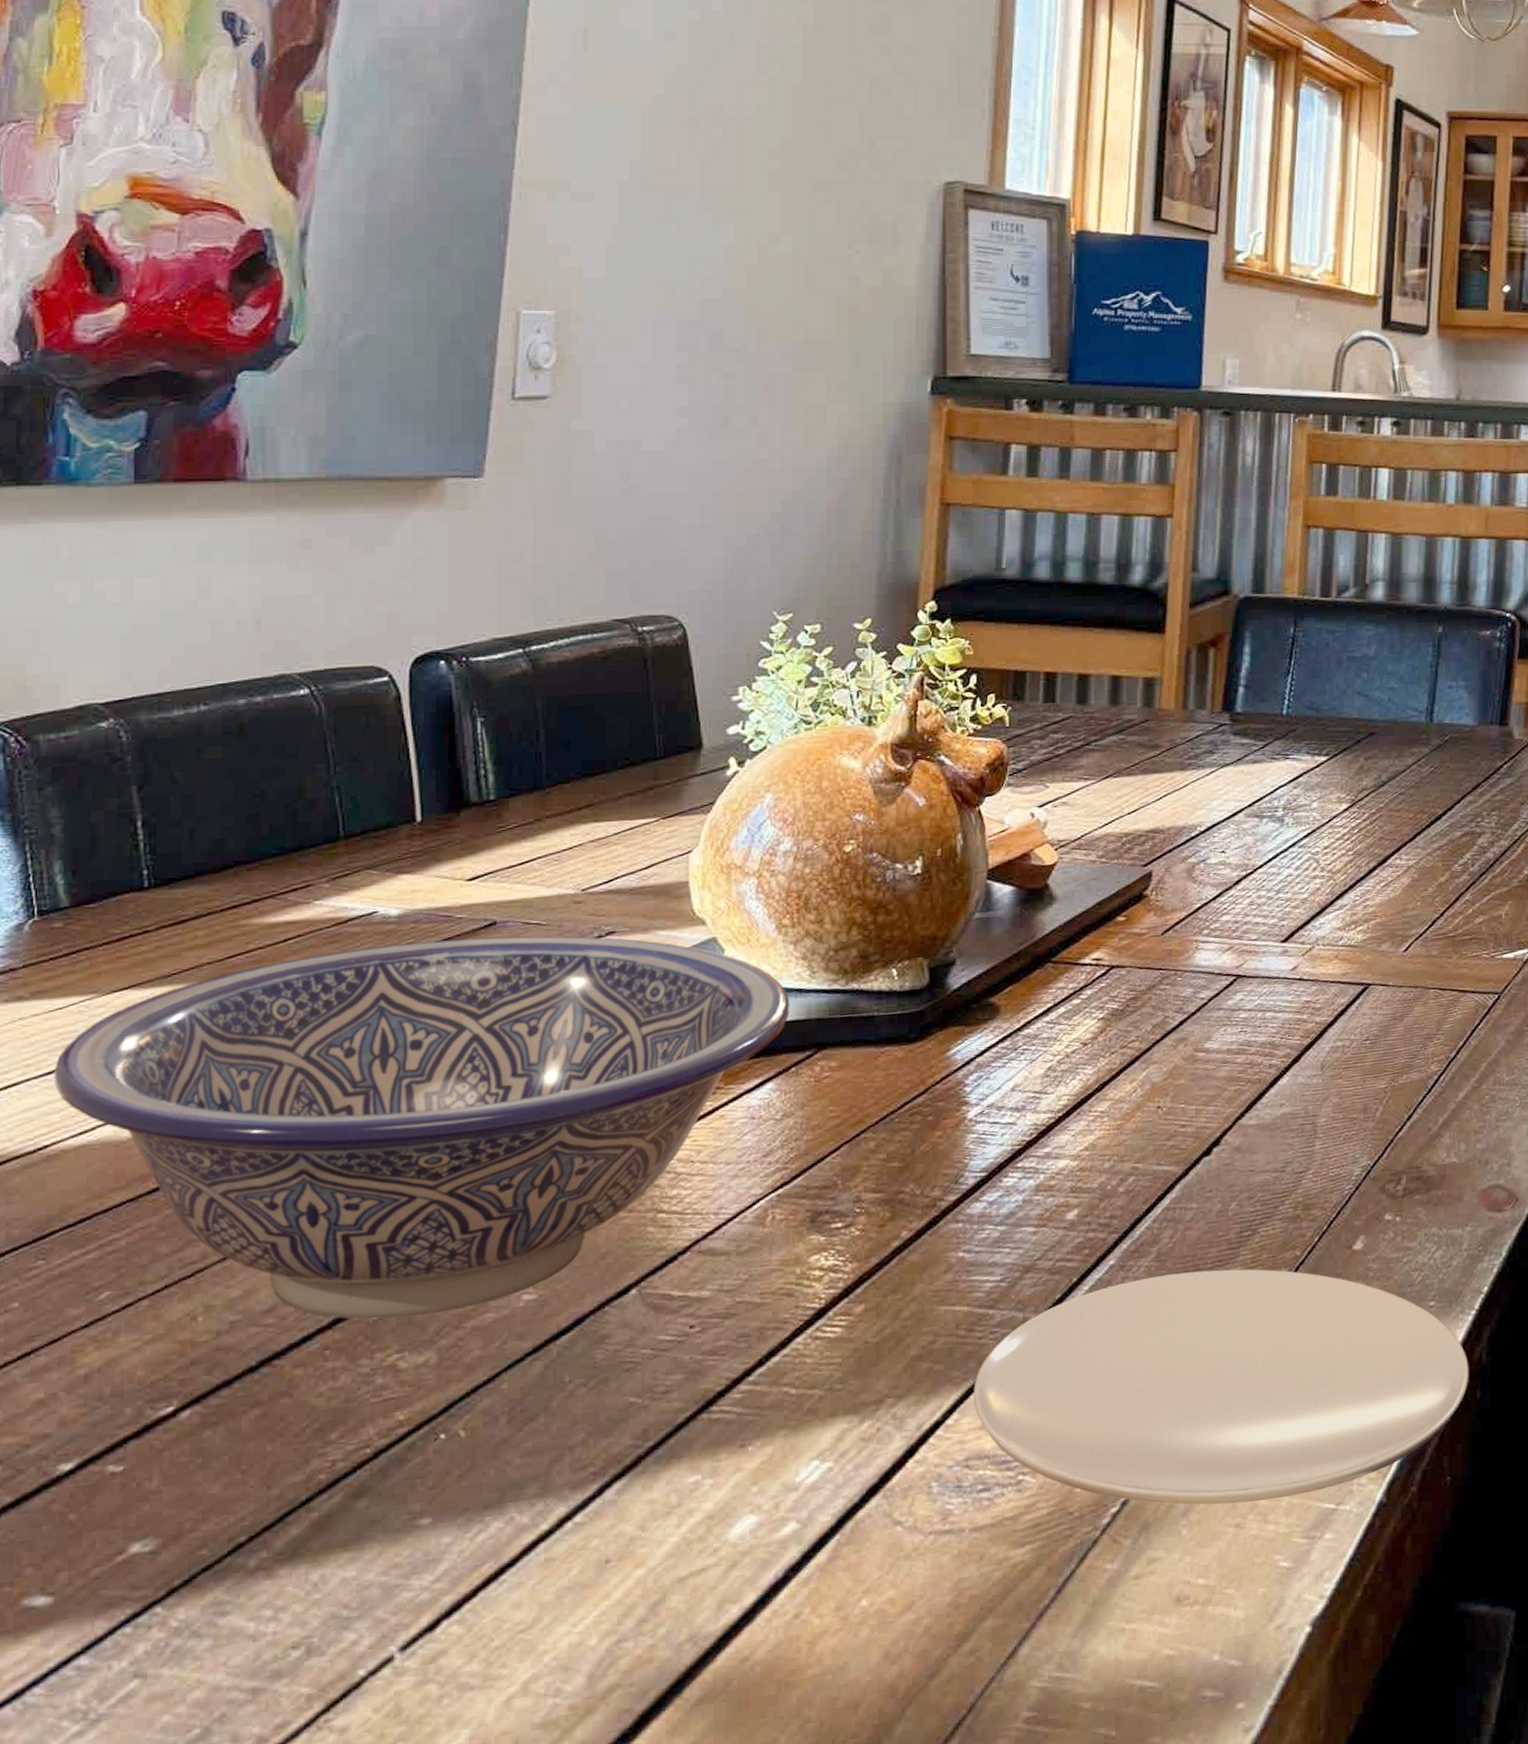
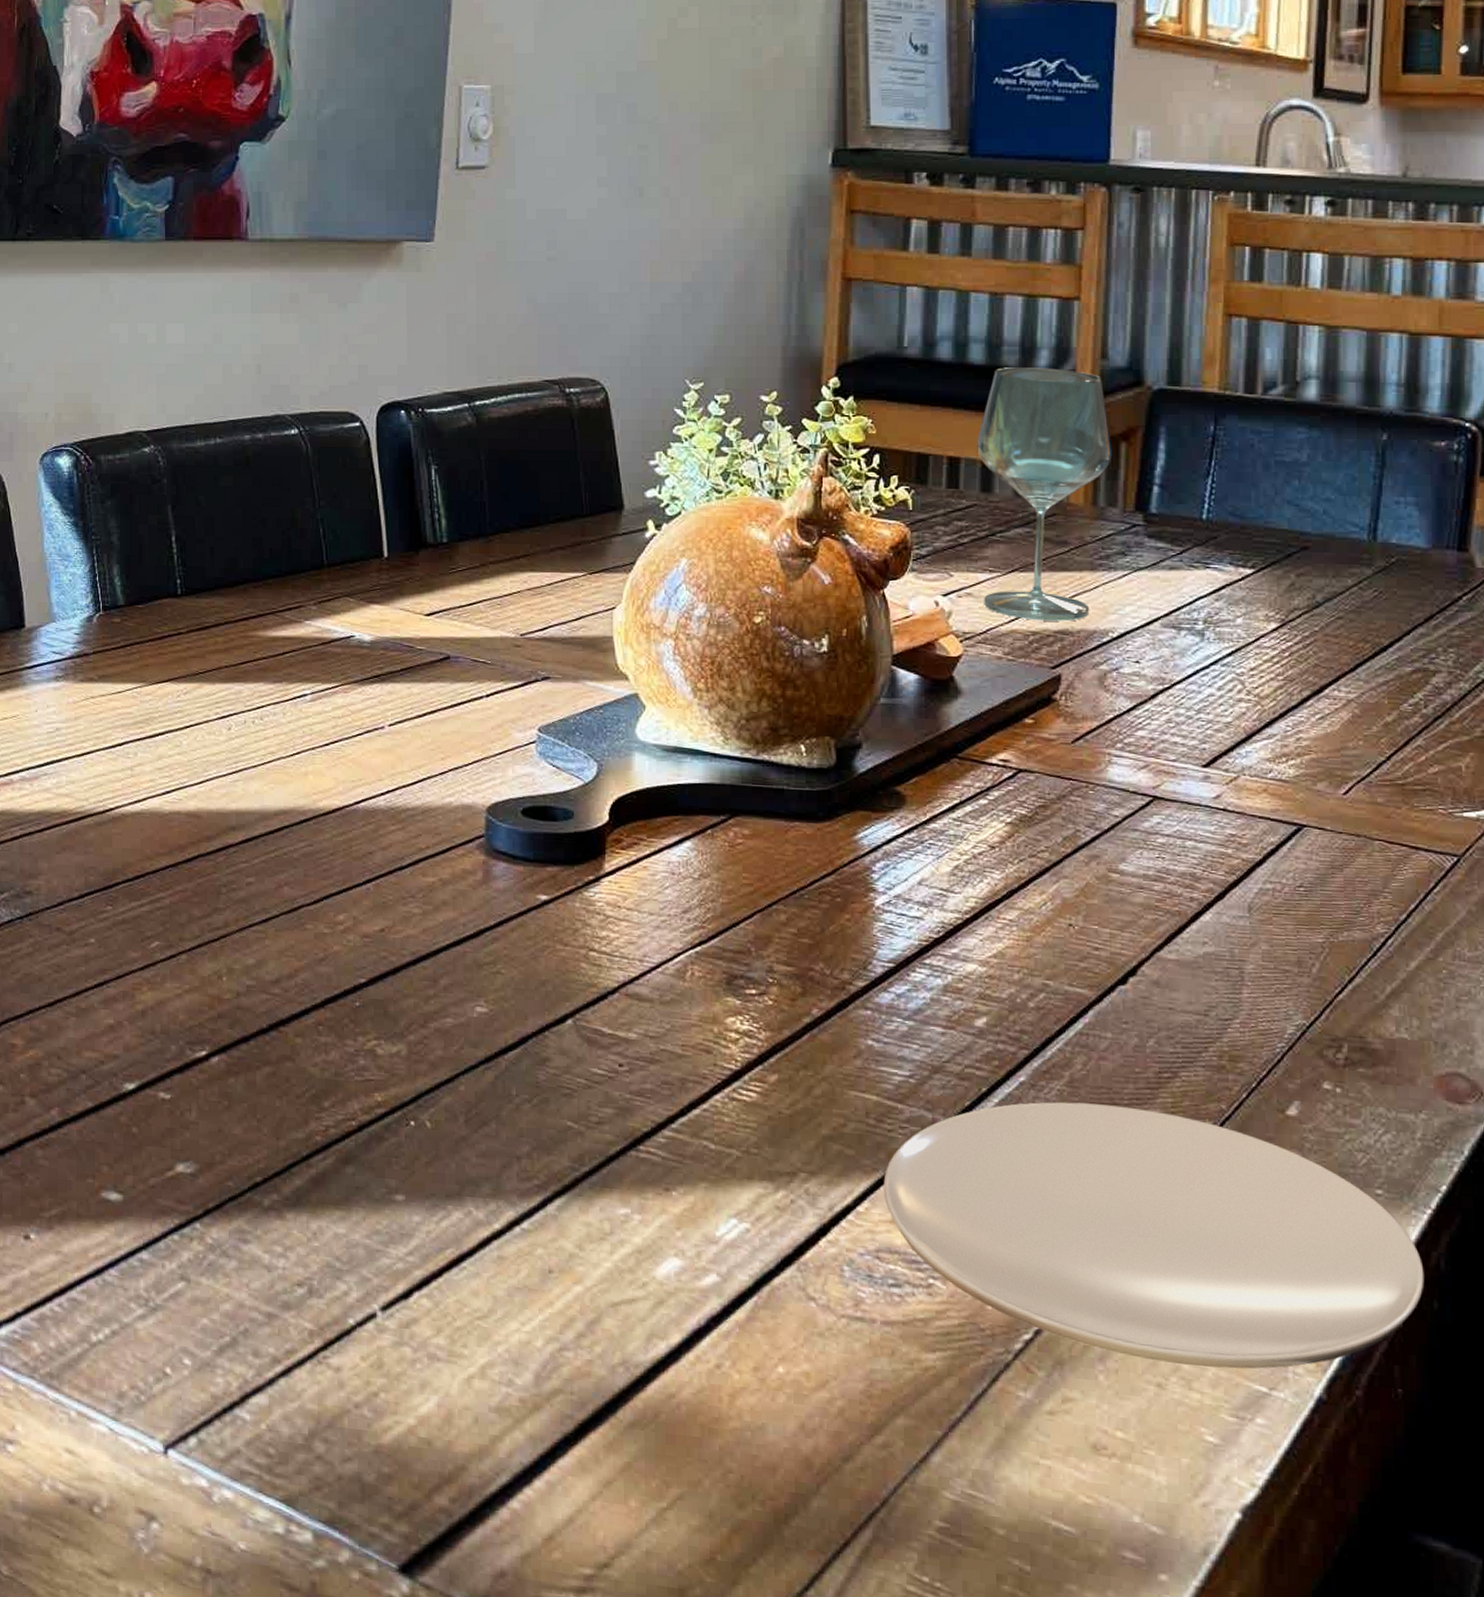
decorative bowl: present [53,935,790,1320] -> none [115,667,705,1011]
wine glass: none [1073,582,1202,823] -> present [977,367,1113,622]

